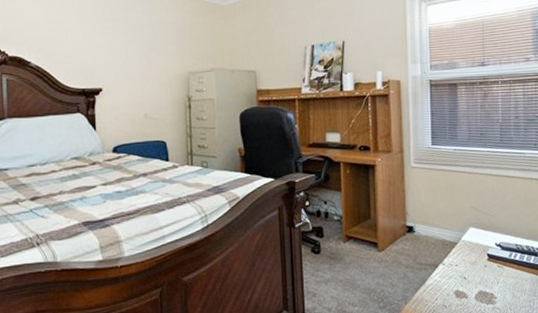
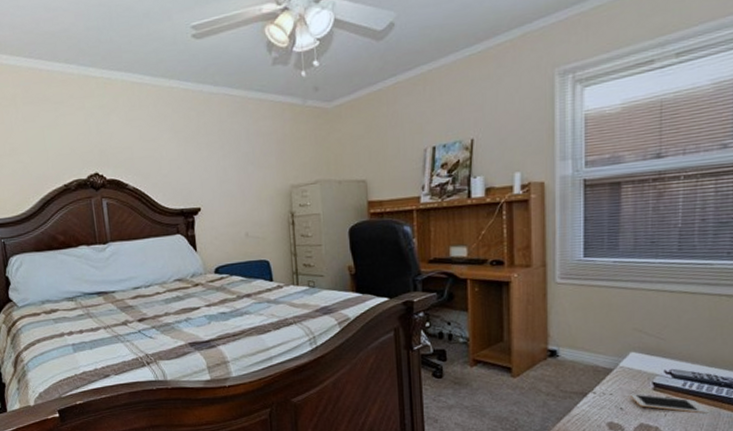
cell phone: none [470,264,529,280] -> present [629,394,709,414]

